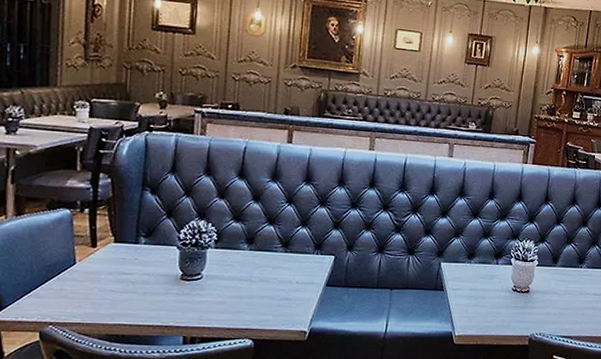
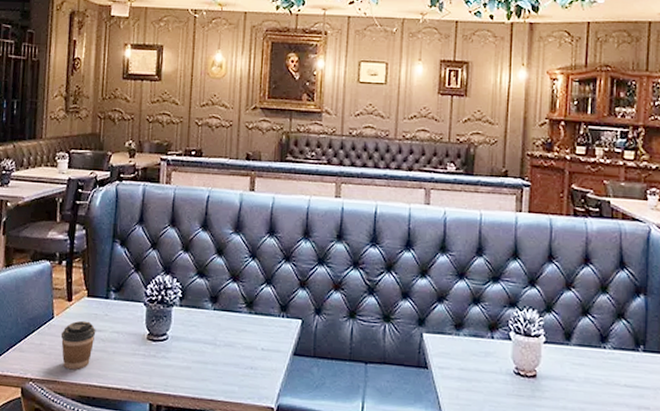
coffee cup: none [84,265,125,312] -> present [60,320,96,370]

